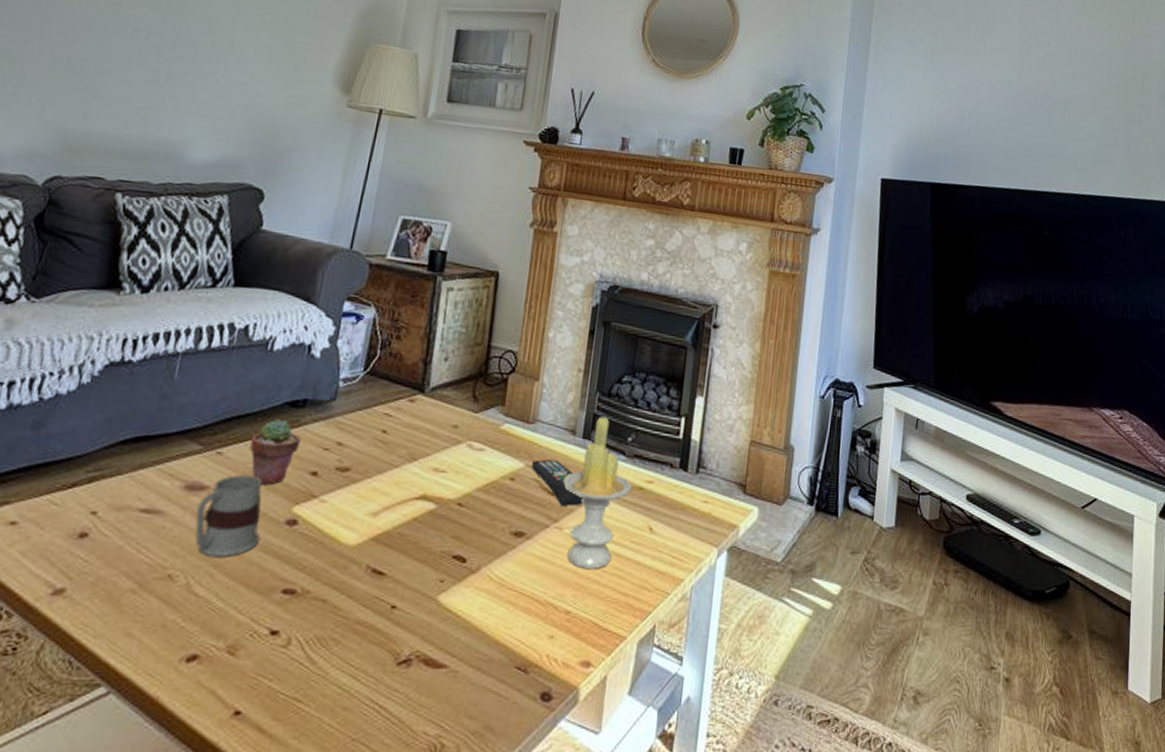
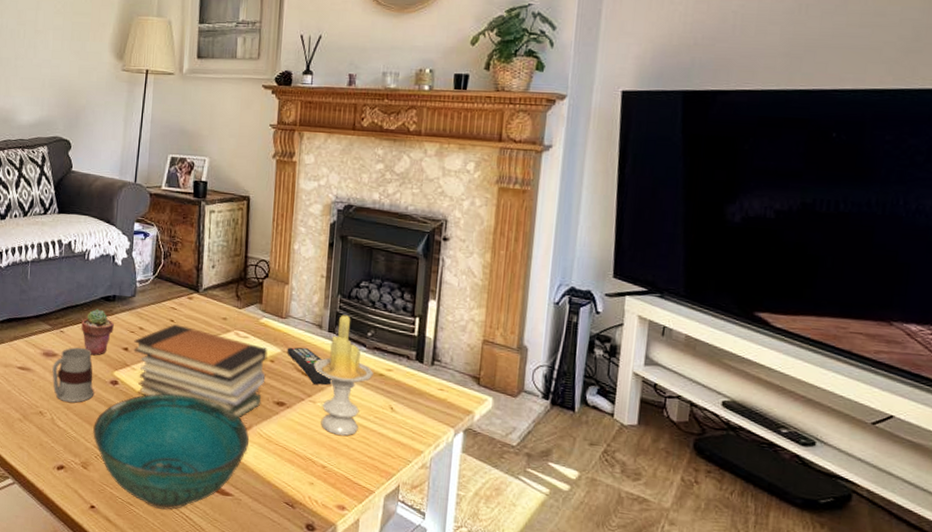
bowl: none [250,531,476,703] -> present [93,393,250,511]
book stack: none [325,436,508,558] -> present [133,324,268,418]

